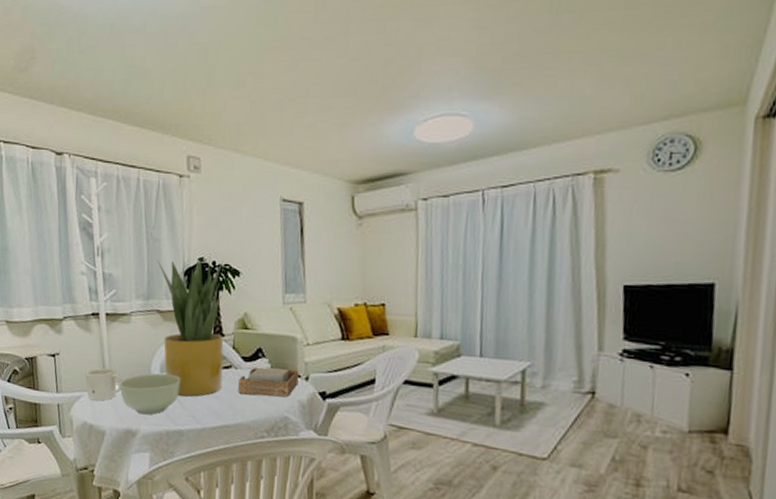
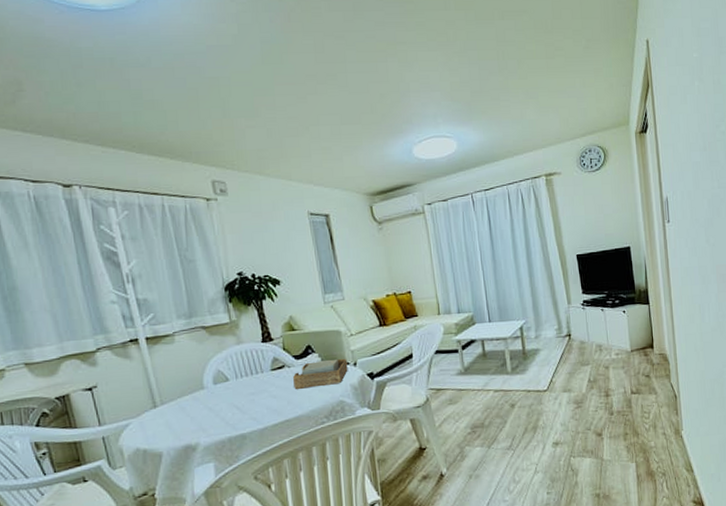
mug: present [85,368,122,401] -> none [131,390,174,426]
bowl: present [119,373,181,415] -> none [171,384,237,428]
planter: present [157,255,224,397] -> none [195,269,278,402]

